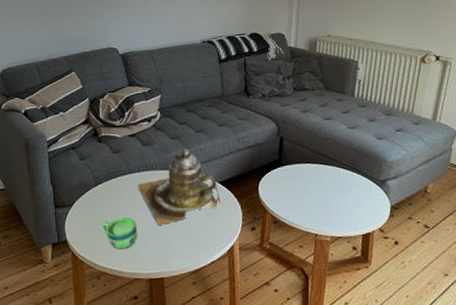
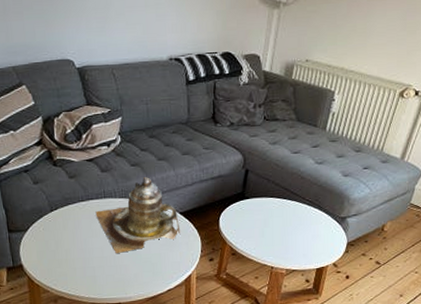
cup: present [101,217,137,250] -> none [58,244,95,275]

